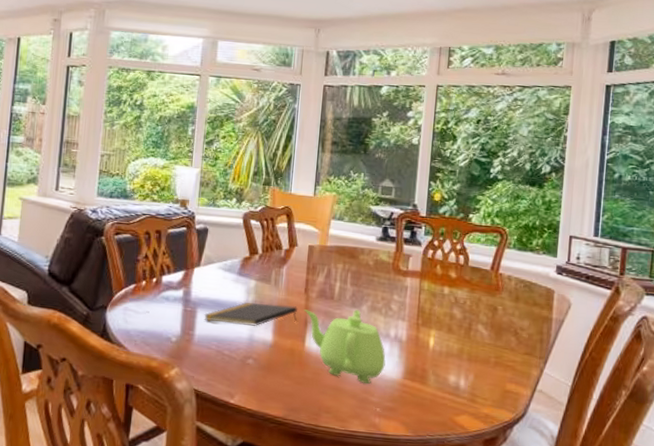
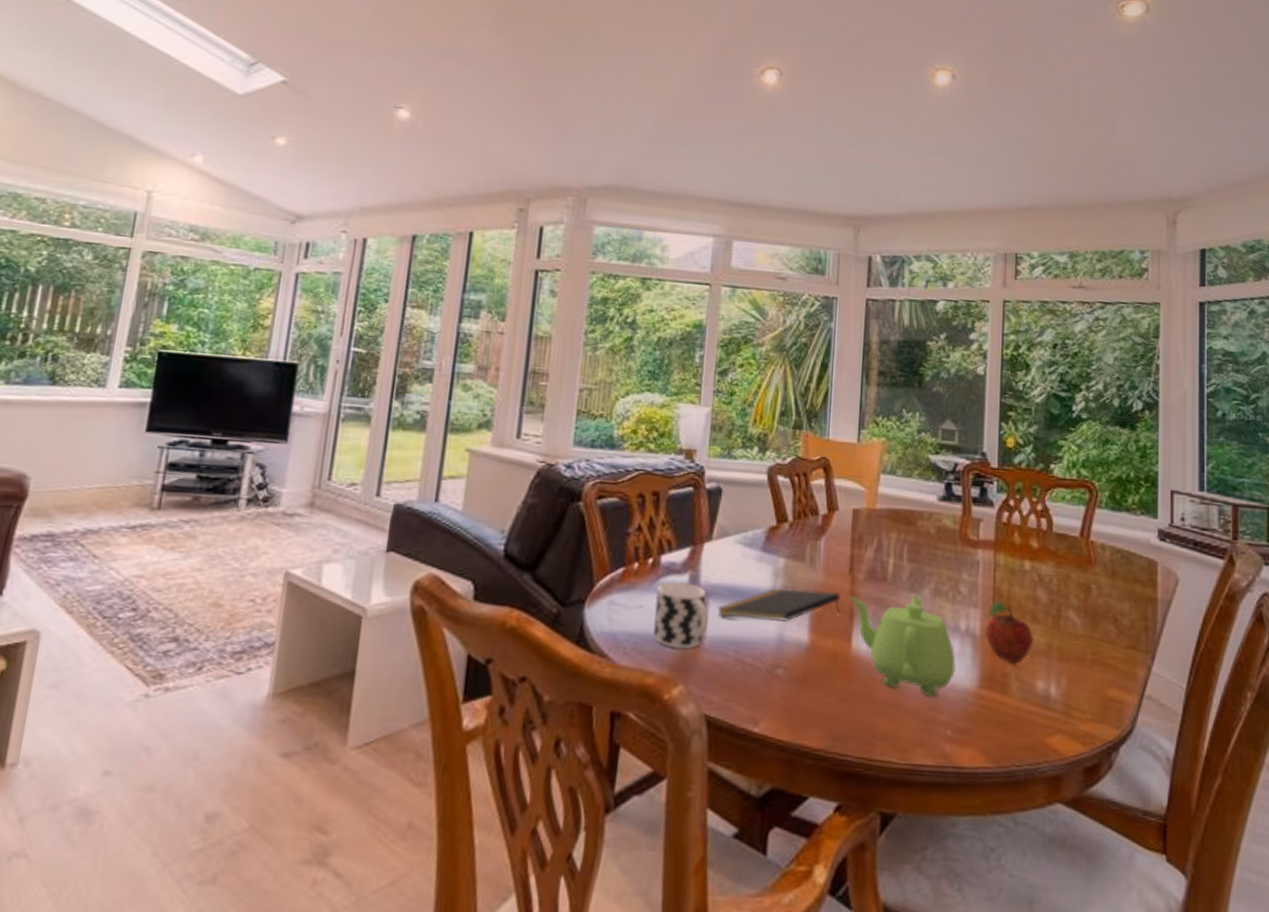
cup: none [157,295,198,343] -> present [653,581,709,649]
fruit: none [410,316,448,363] -> present [986,601,1033,664]

